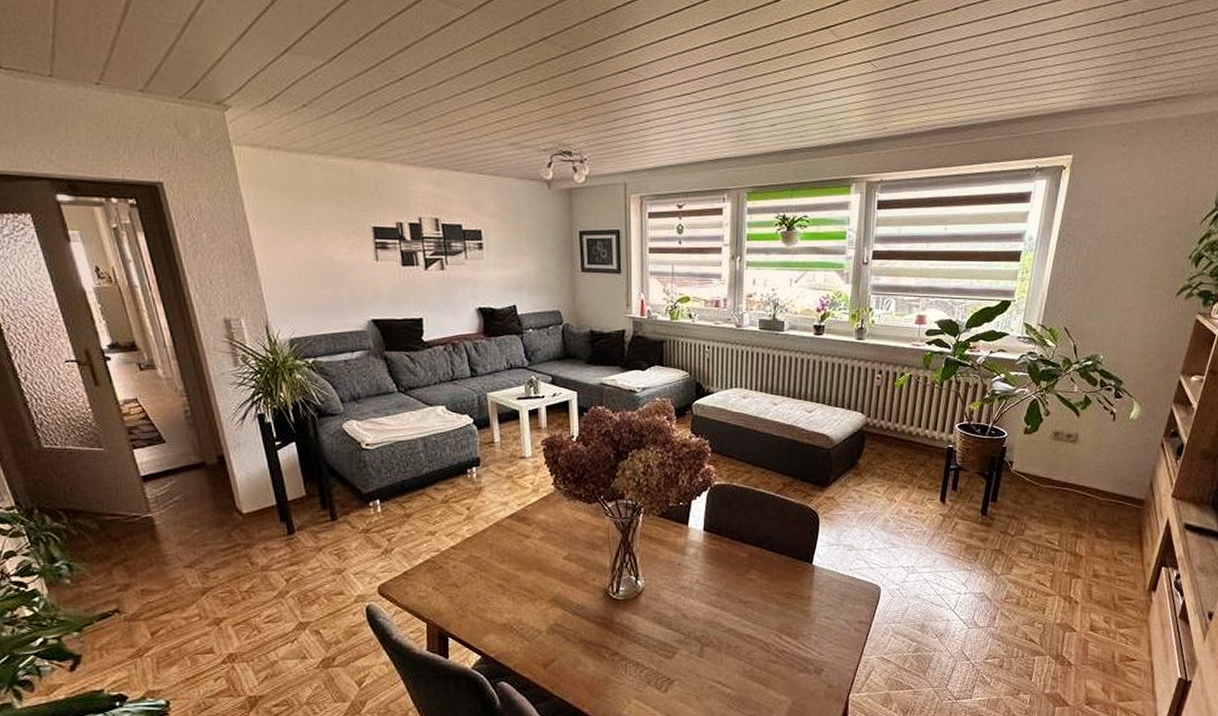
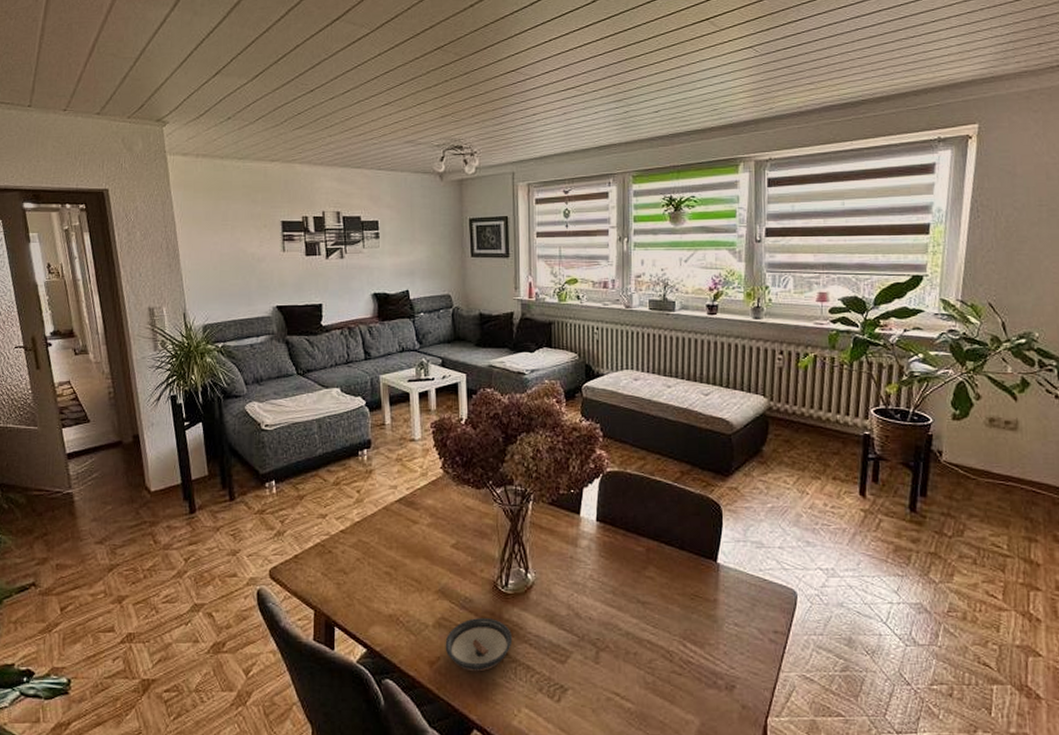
saucer: none [558,622,623,671] -> present [445,618,513,672]

